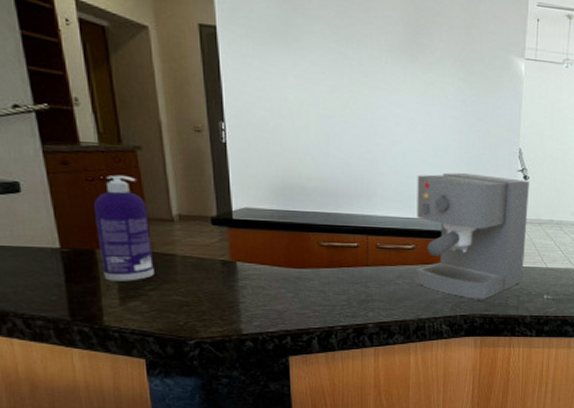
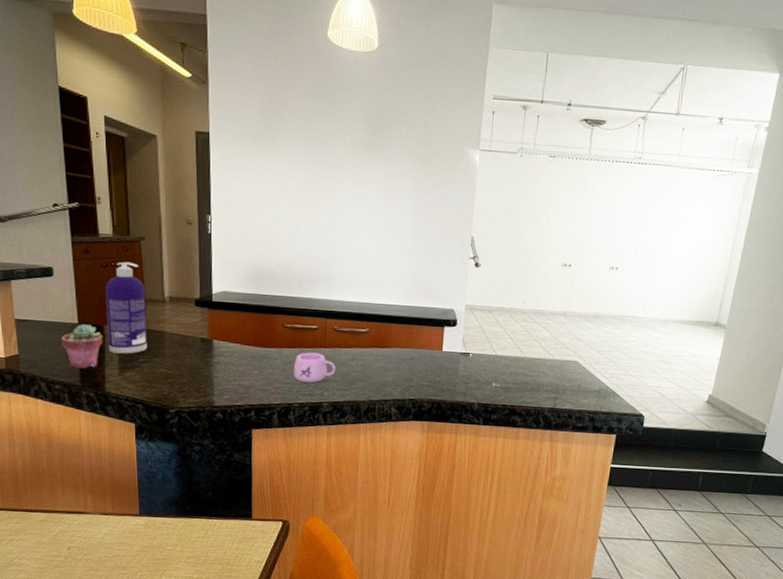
potted succulent: none [39,248,96,300] -> present [62,323,103,369]
mug: none [332,271,381,303] -> present [293,352,336,383]
coffee maker: present [415,172,529,301] -> none [368,260,481,386]

